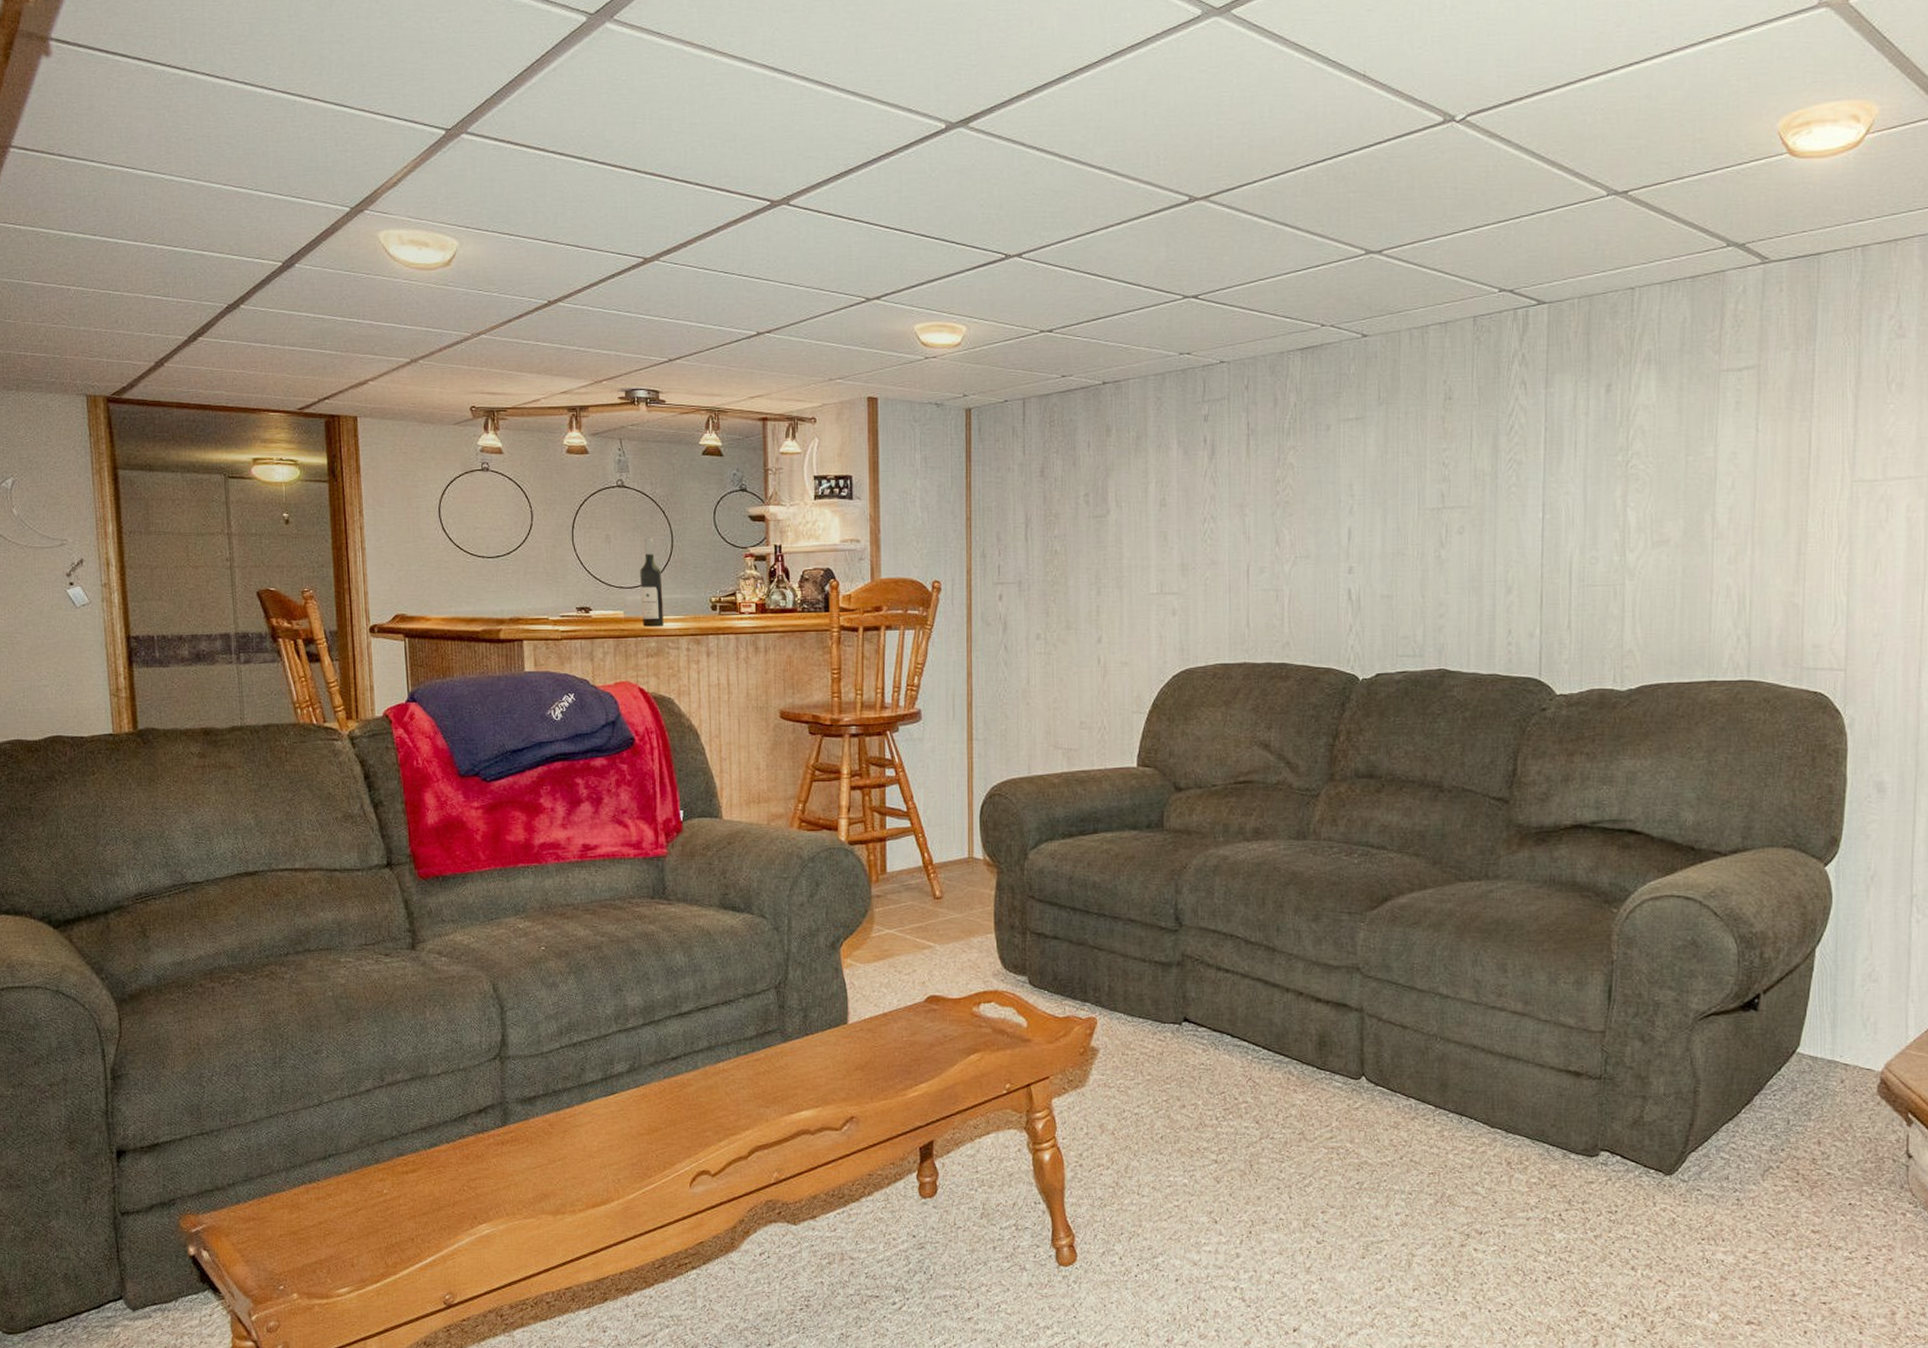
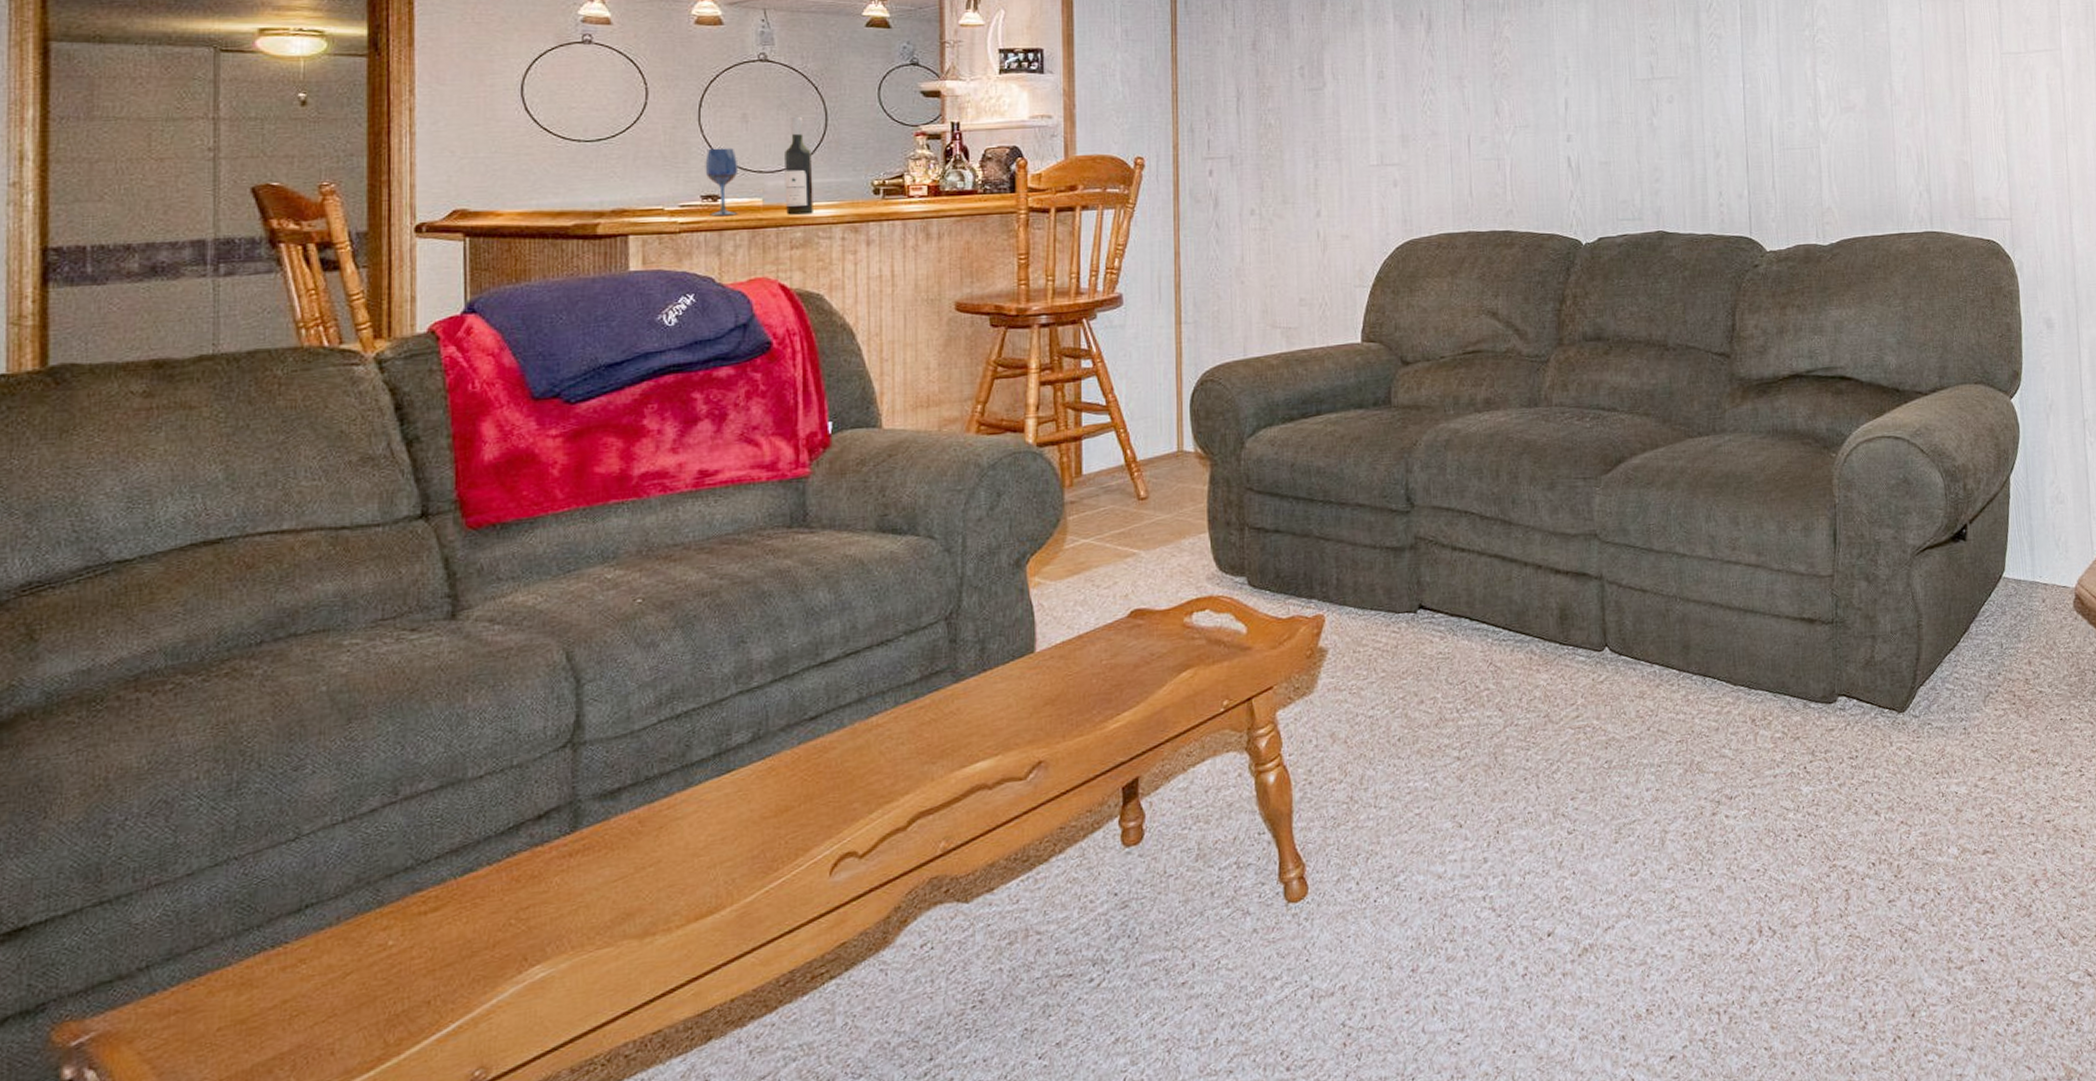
wineglass: none [578,565,605,626] -> present [705,148,739,217]

